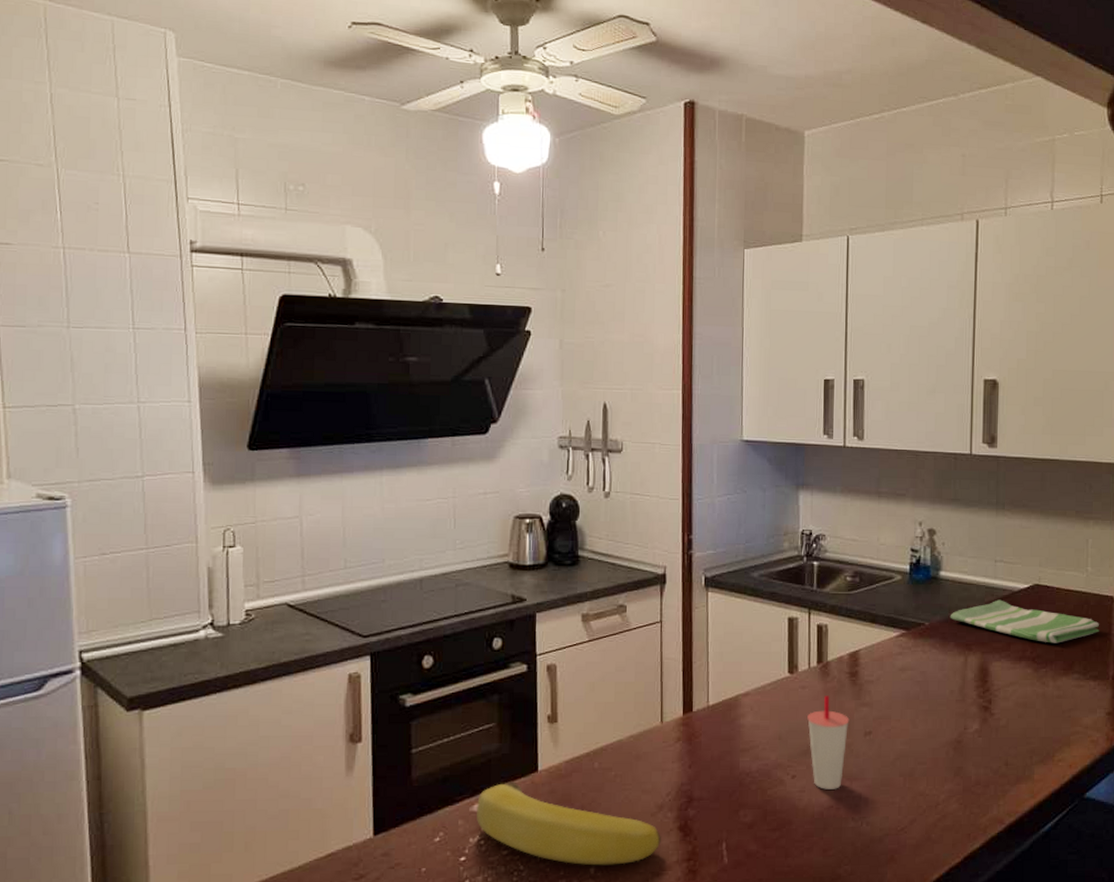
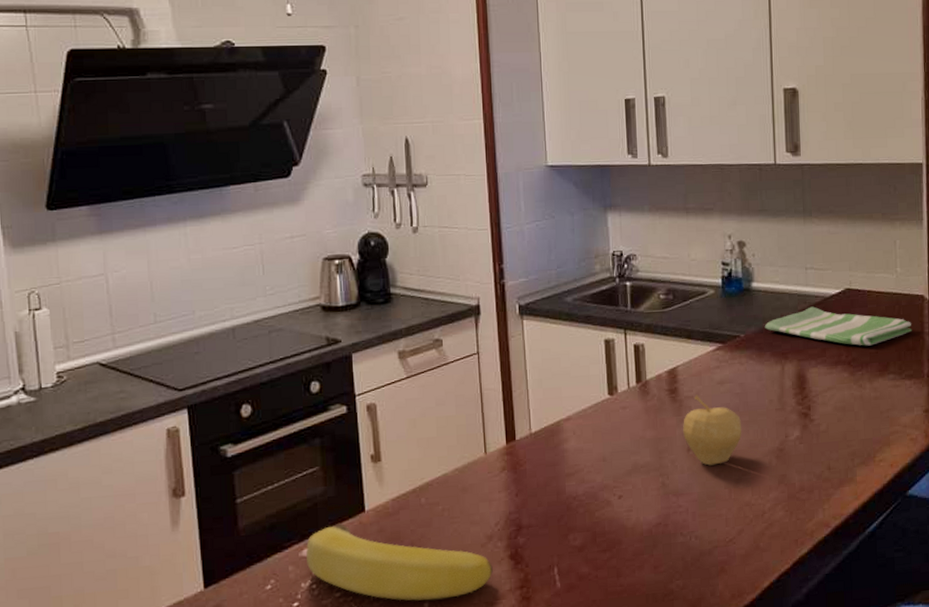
cup: present [807,696,850,790] -> none [630,414,672,507]
fruit: none [861,680,921,752] -> present [683,394,742,466]

